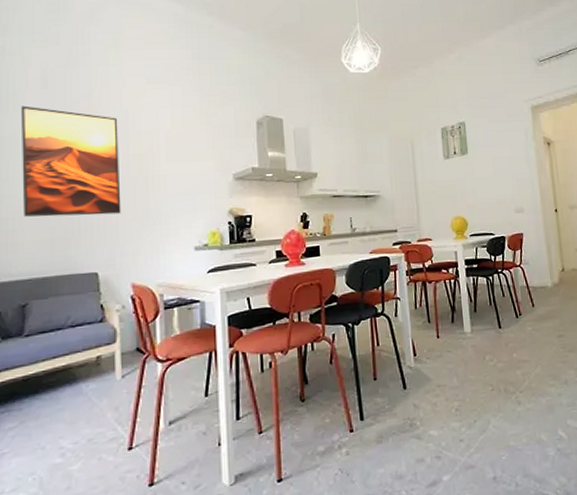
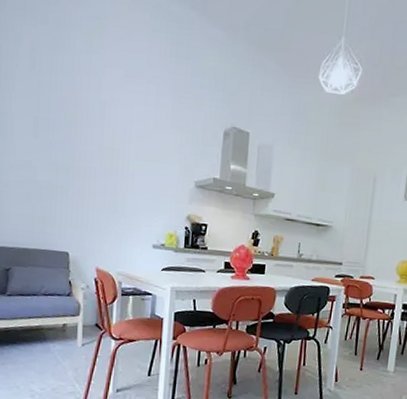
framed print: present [20,105,121,217] -> none [10,84,96,202]

